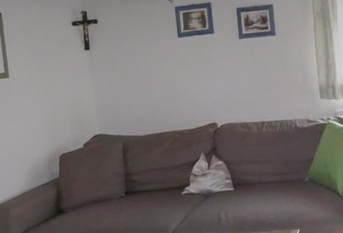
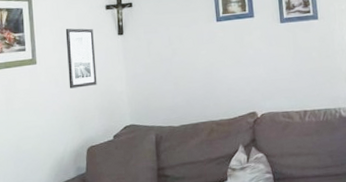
wall art: none [35,43,67,101] -> present [65,28,97,89]

